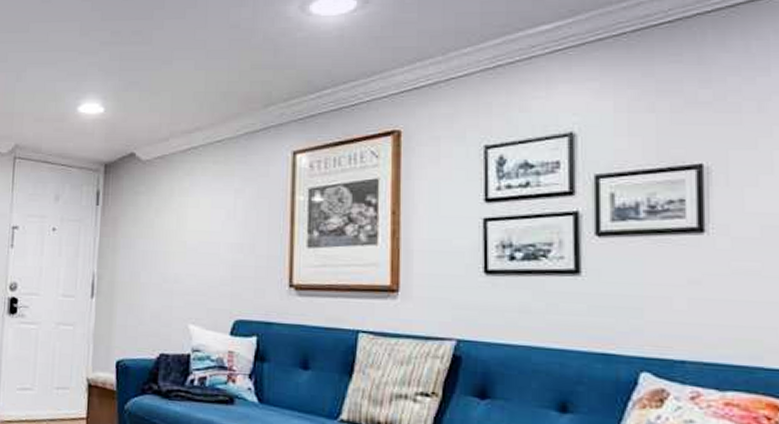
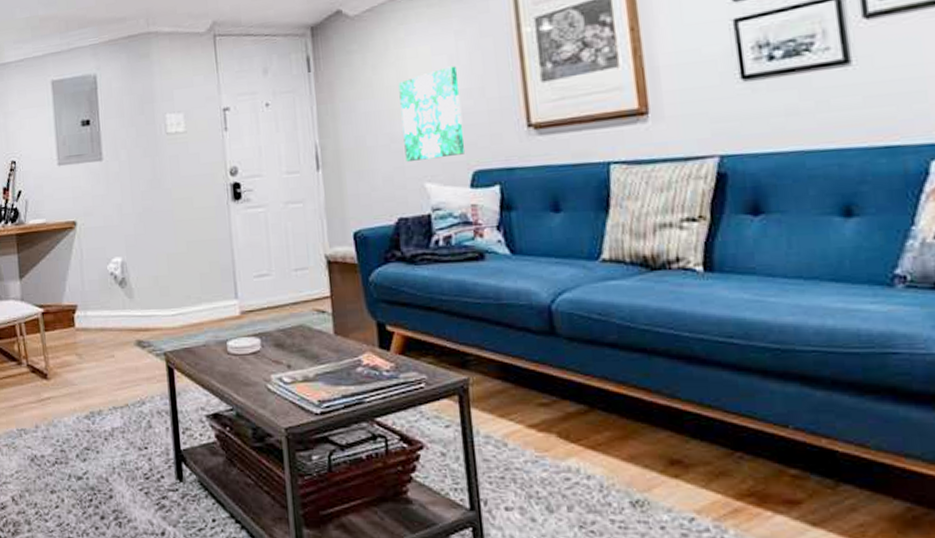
wall art: none [174,220,233,304] -> present [398,66,466,161]

